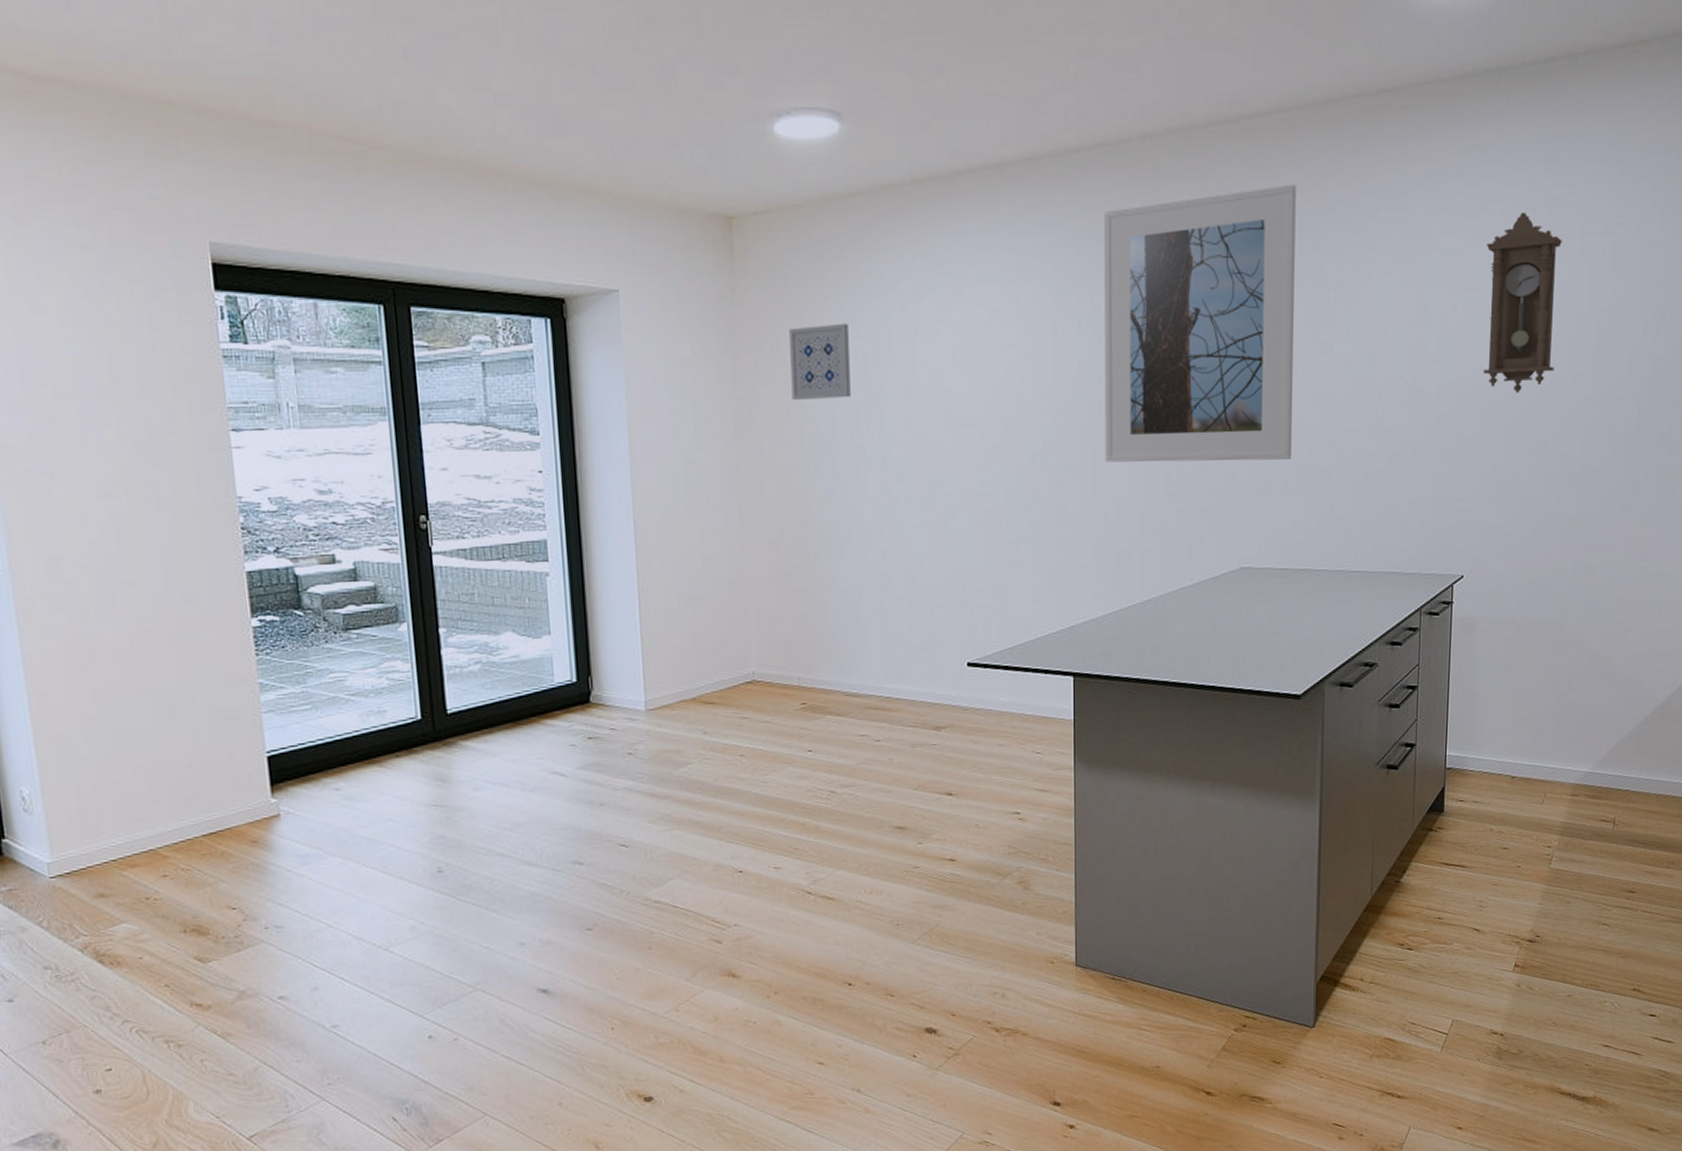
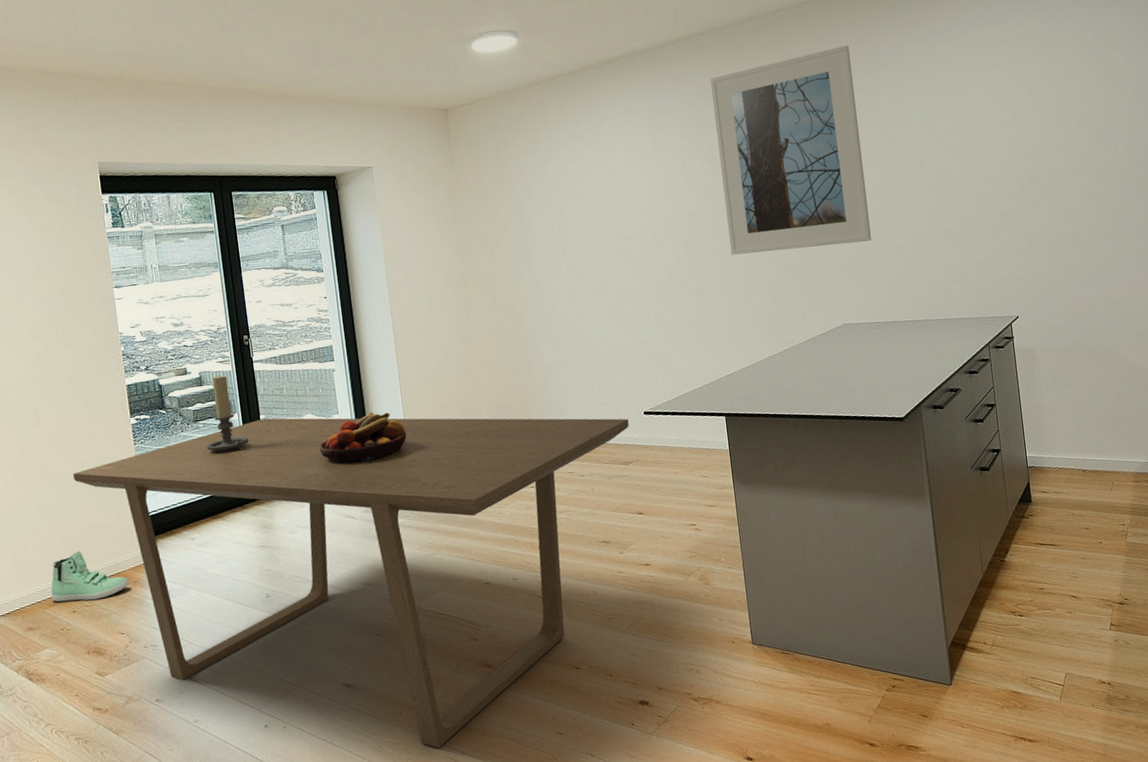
sneaker: none [131,795,245,863] -> present [51,550,129,602]
dining table: none [166,633,946,1075] -> present [73,418,629,749]
candle holder: none [361,568,423,676] -> present [206,375,249,453]
fruit bowl: none [520,634,644,704] -> present [319,411,407,465]
wall art: present [789,323,851,401] -> none [493,174,541,232]
pendulum clock: present [1483,212,1562,393] -> none [997,46,1065,176]

